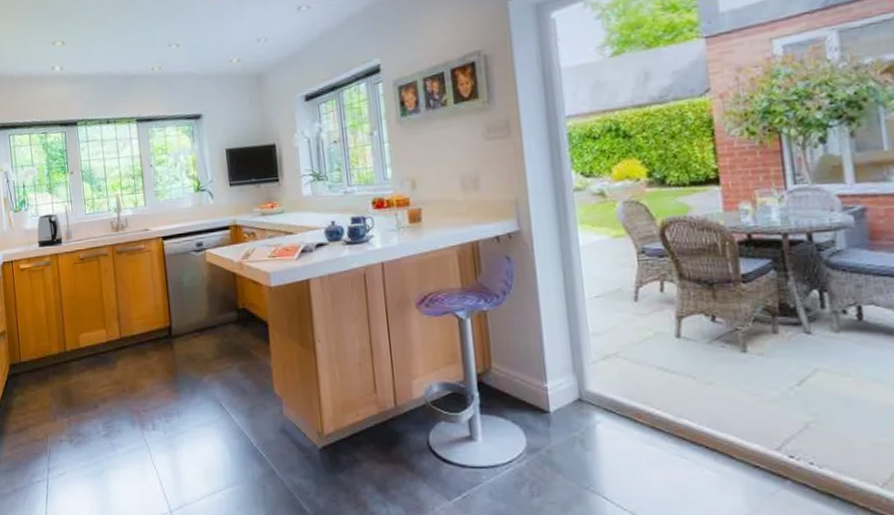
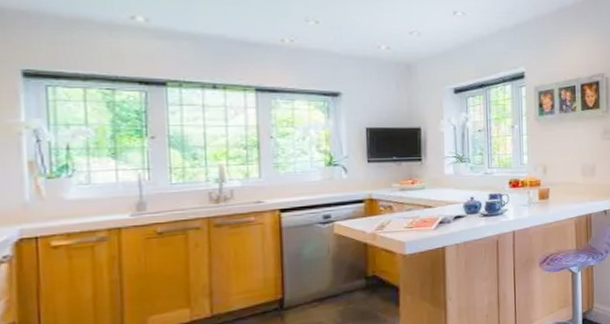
kettle: present [37,214,63,248] -> none [86,182,131,222]

